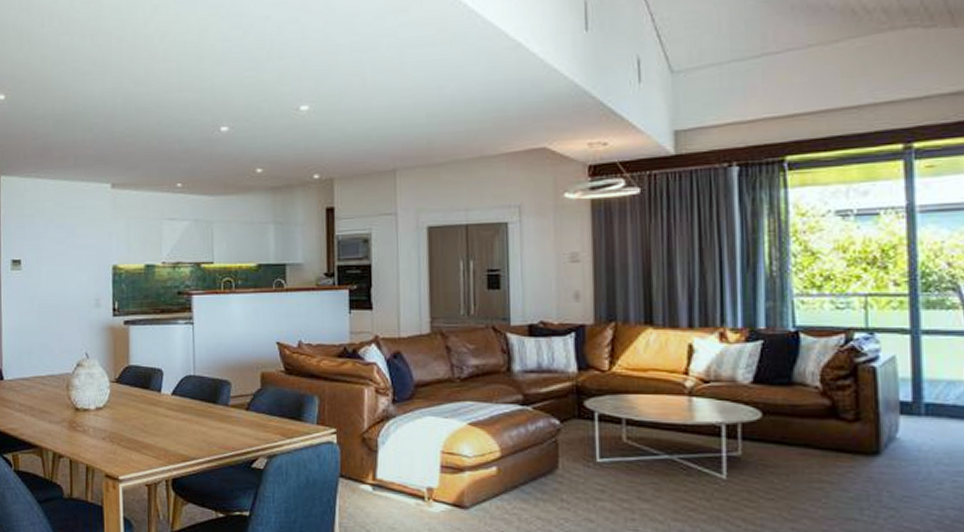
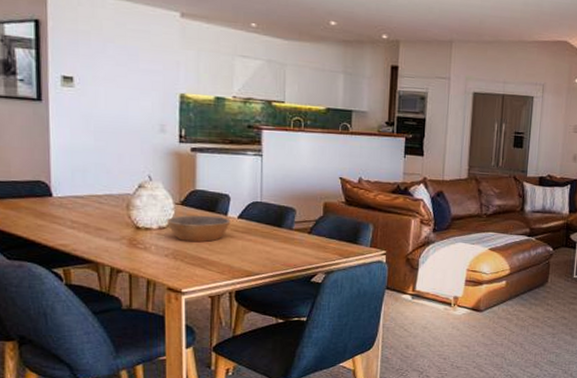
bowl: none [102,393,165,424] -> present [166,215,231,243]

